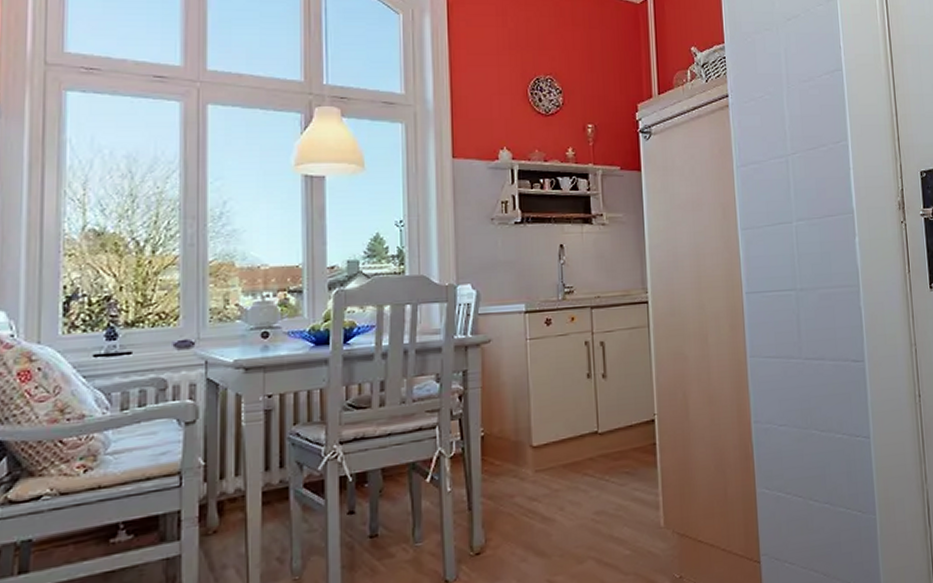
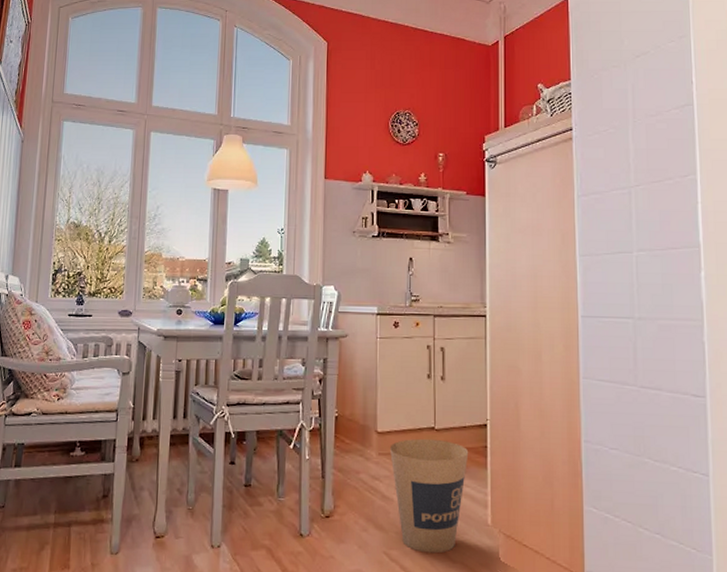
trash can: none [548,444,637,572] -> present [390,438,469,554]

